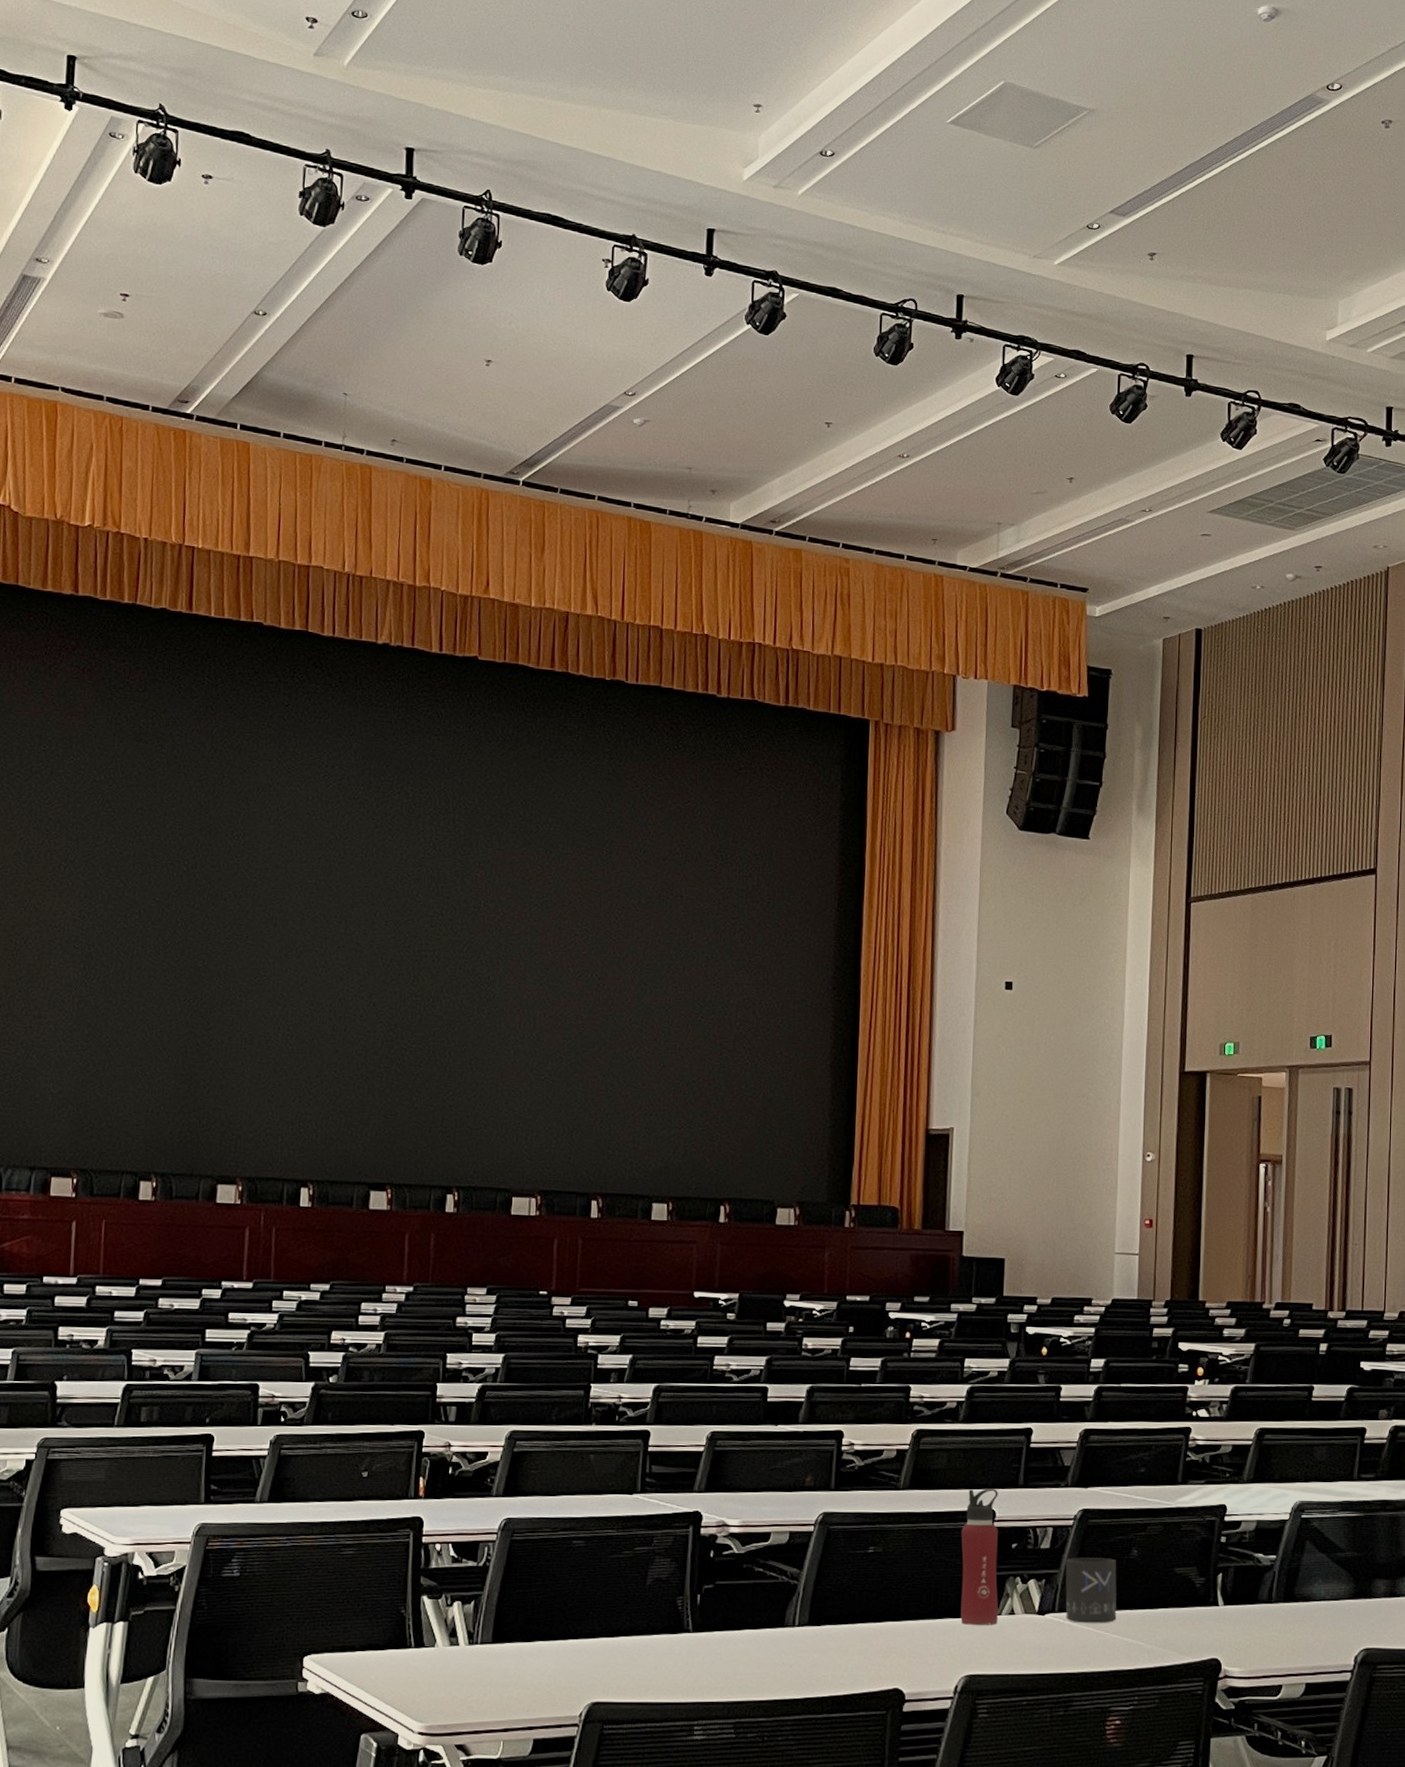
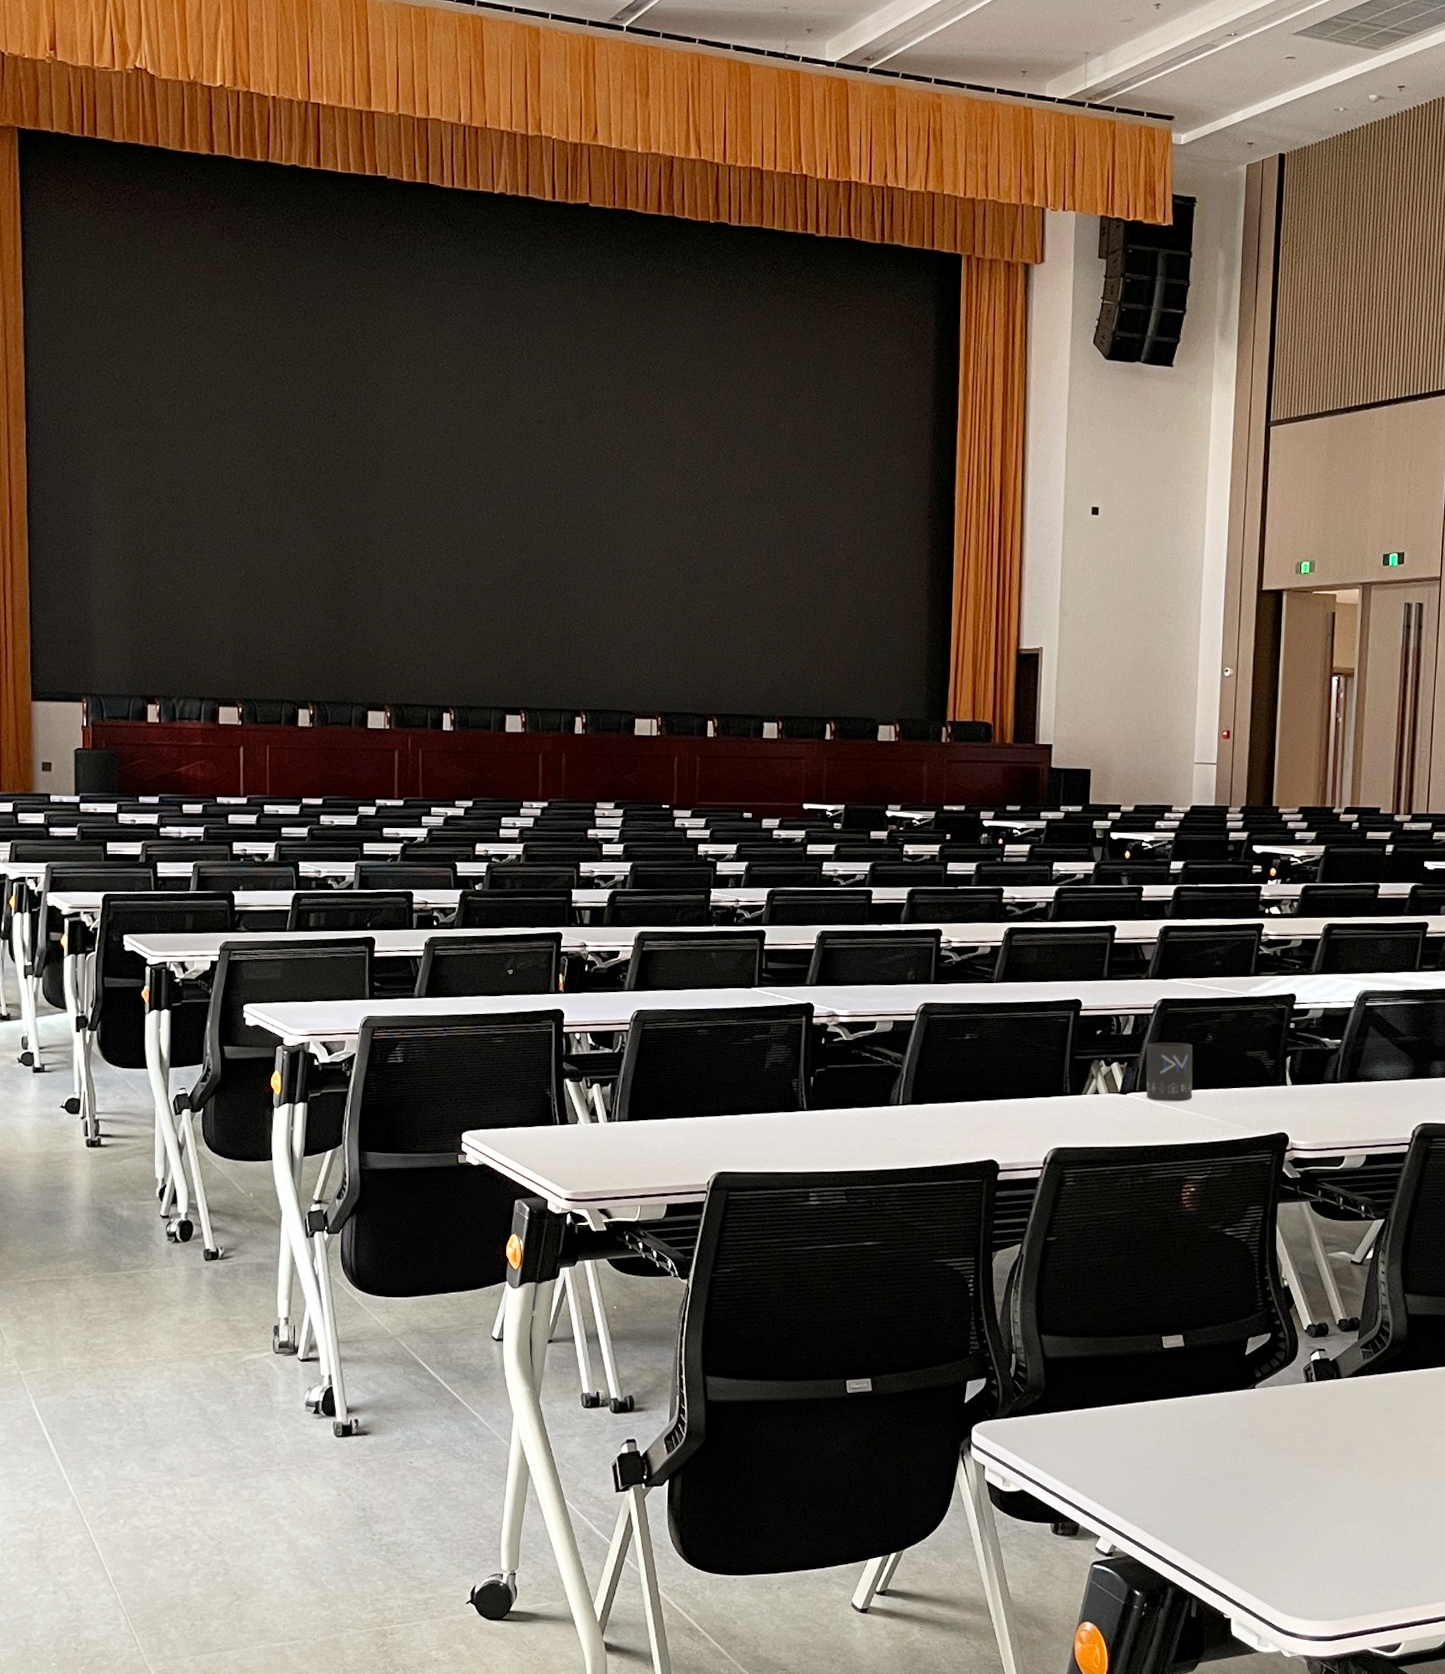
water bottle: present [960,1488,998,1626] -> none [1049,981,1084,1105]

